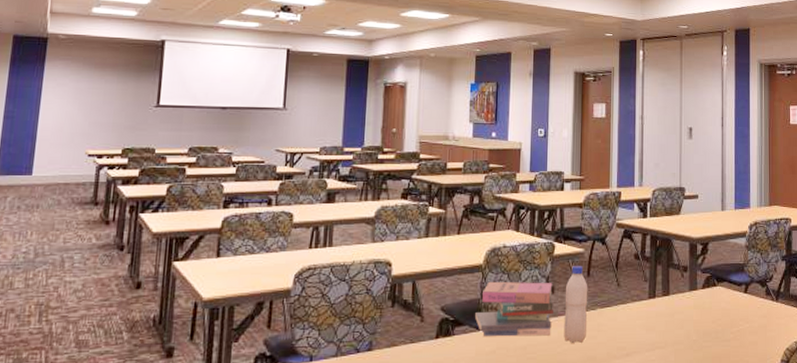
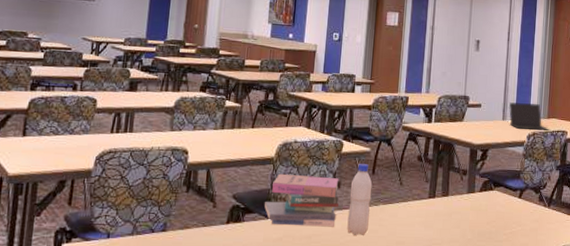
laptop: none [727,191,772,220] -> present [508,102,549,131]

